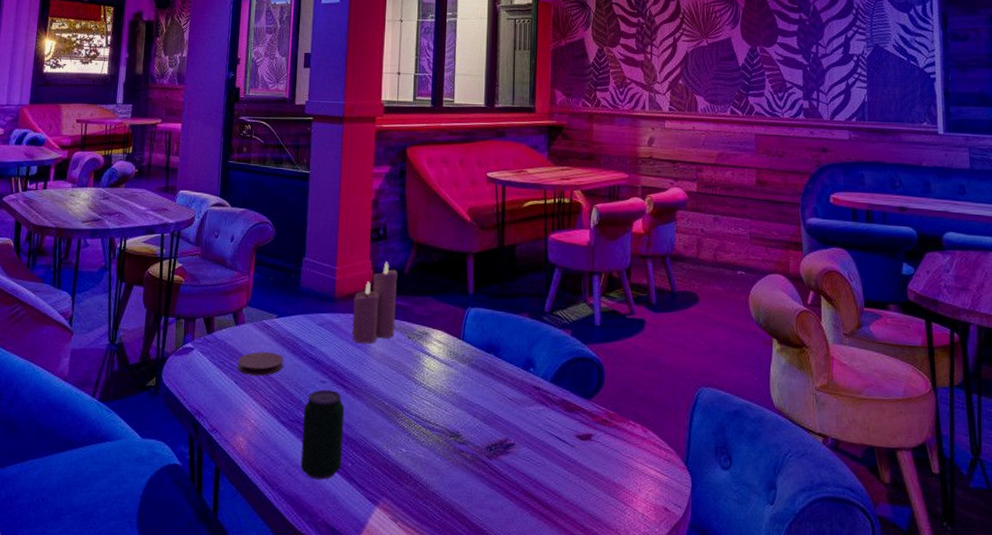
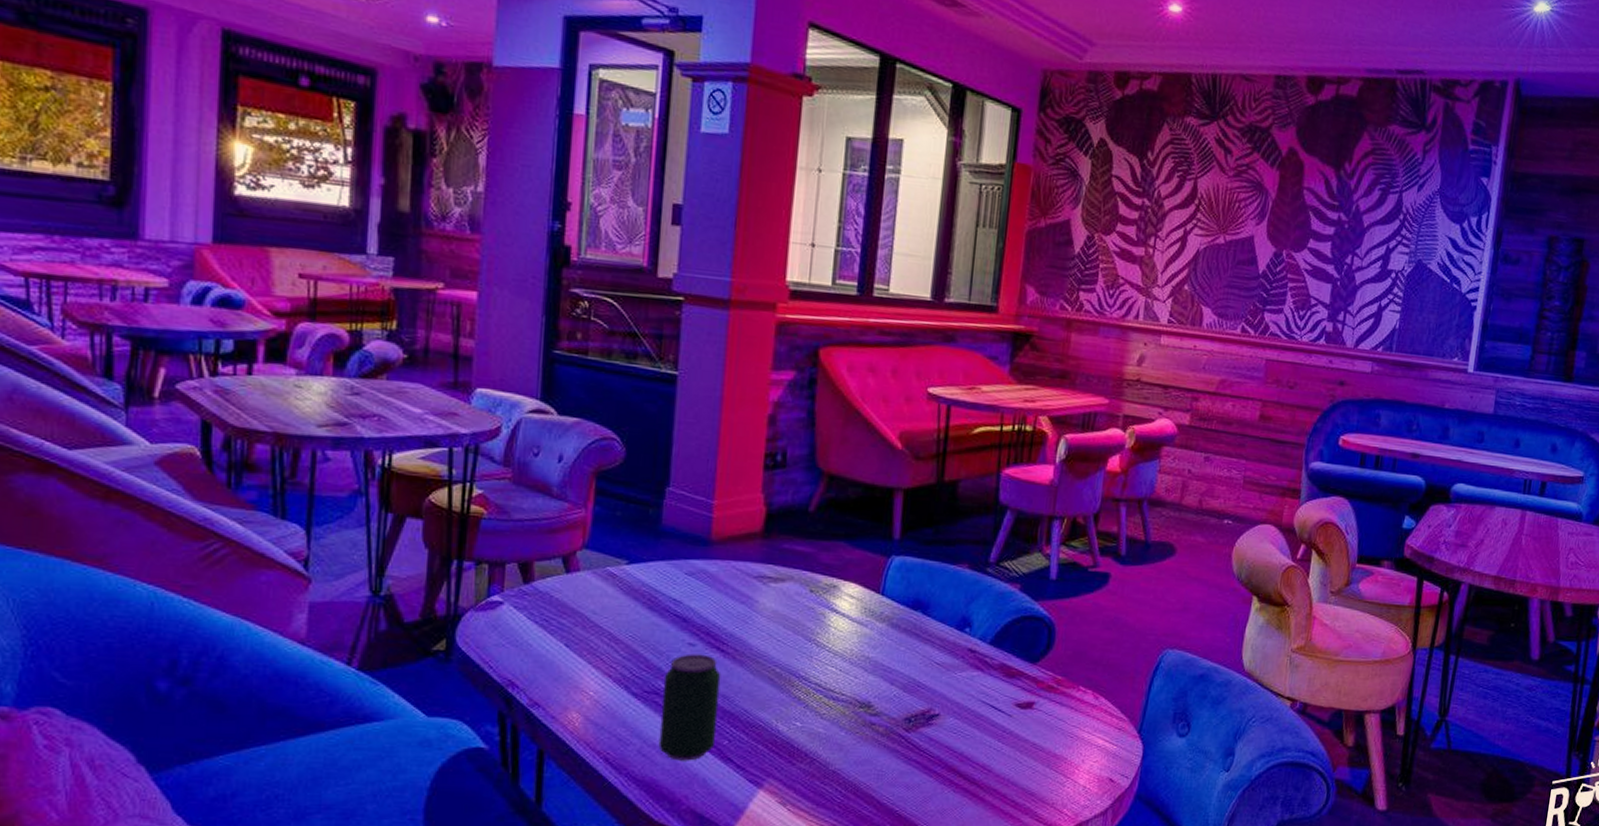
coaster: present [238,351,284,376] -> none [569,606,637,637]
candle: present [352,262,398,344] -> none [733,496,800,599]

